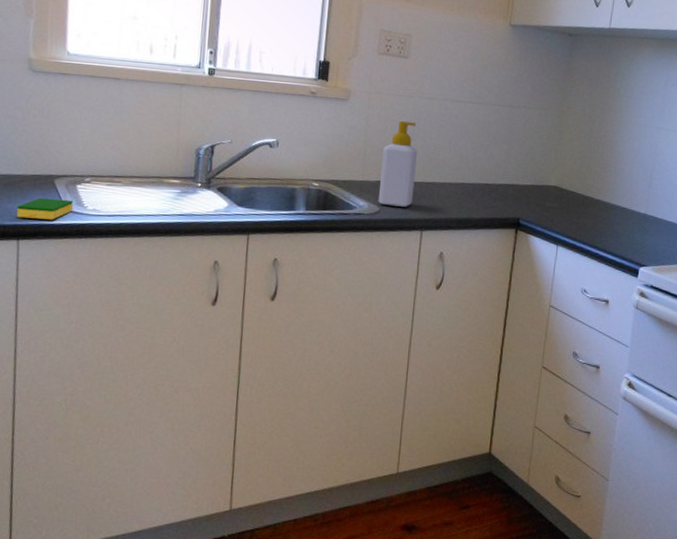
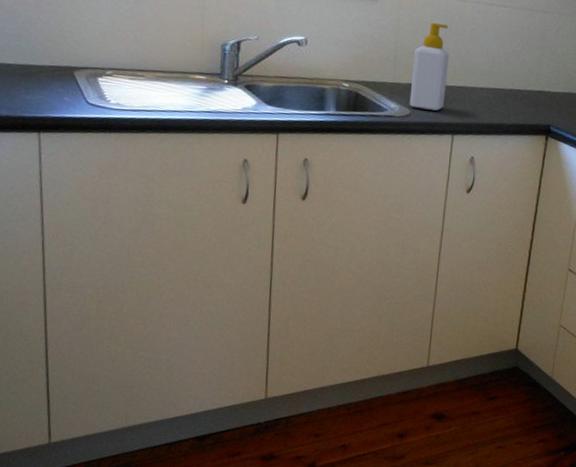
dish sponge: present [16,197,74,220] -> none [35,90,96,113]

